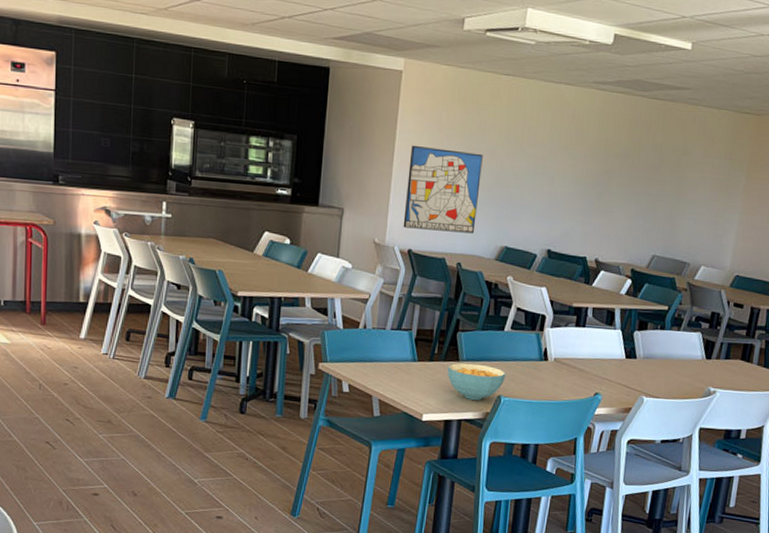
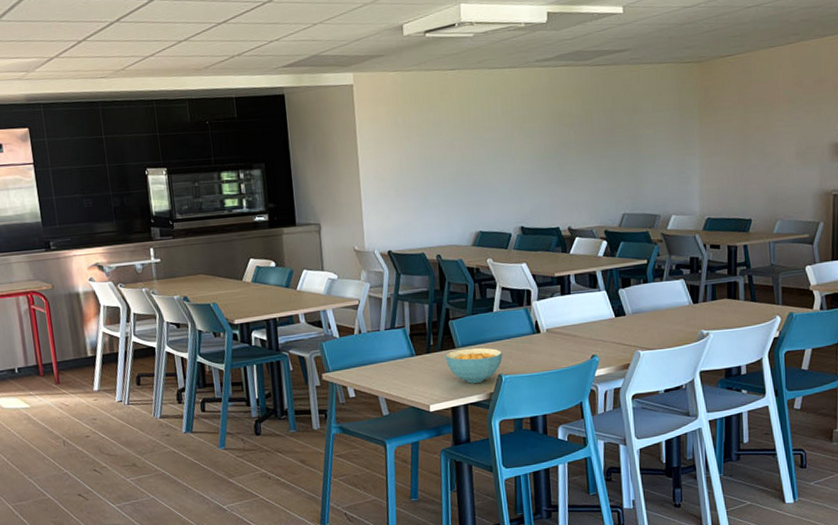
wall art: present [403,145,483,234] -> none [374,148,448,231]

